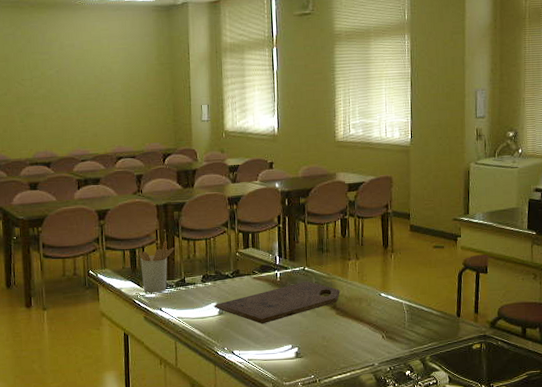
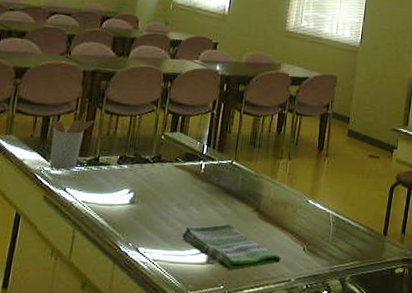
cutting board: present [214,281,340,324] -> none [125,176,267,220]
dish towel: none [270,322,362,362] -> present [182,223,281,270]

